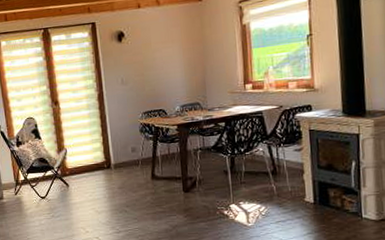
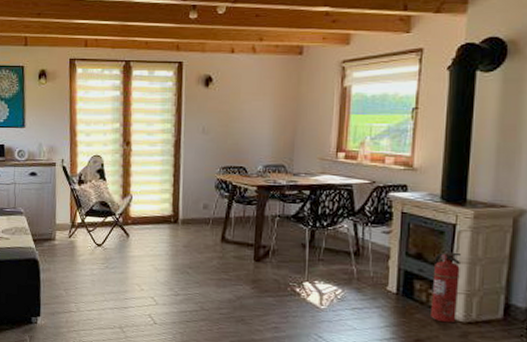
fire extinguisher: none [344,159,370,223] -> present [431,251,461,323]

